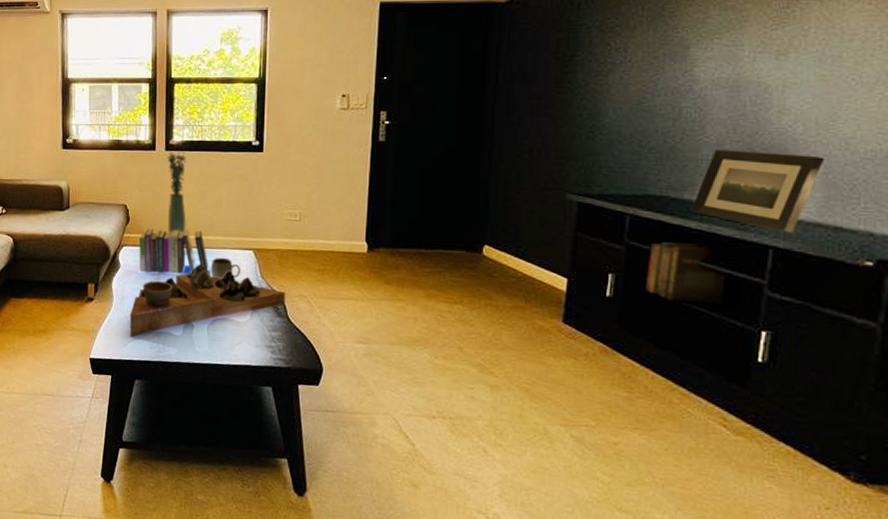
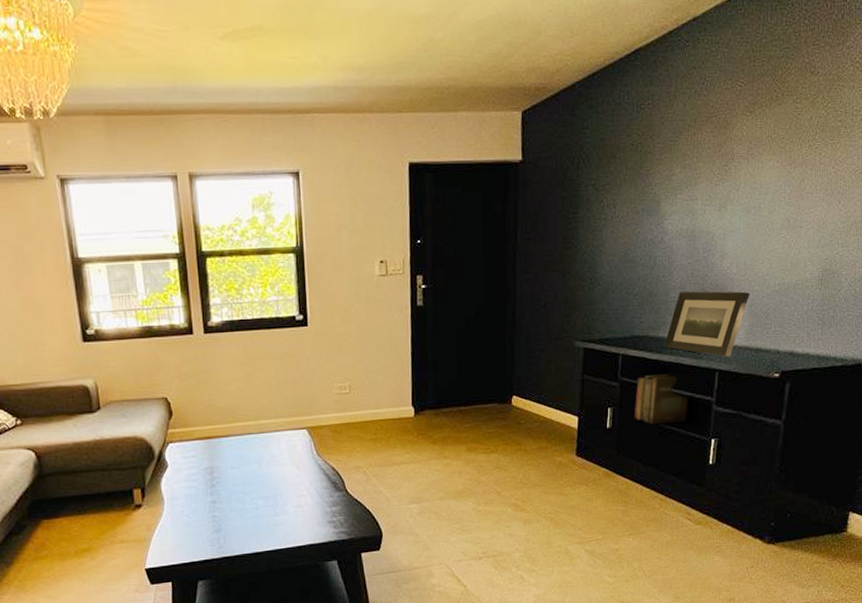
decorative tray: present [129,264,286,337] -> none [184,451,343,537]
books: present [139,228,209,275] -> none [186,415,264,469]
vase: present [167,150,186,233] -> none [207,332,236,423]
mug: present [211,257,240,279] -> none [266,440,296,463]

